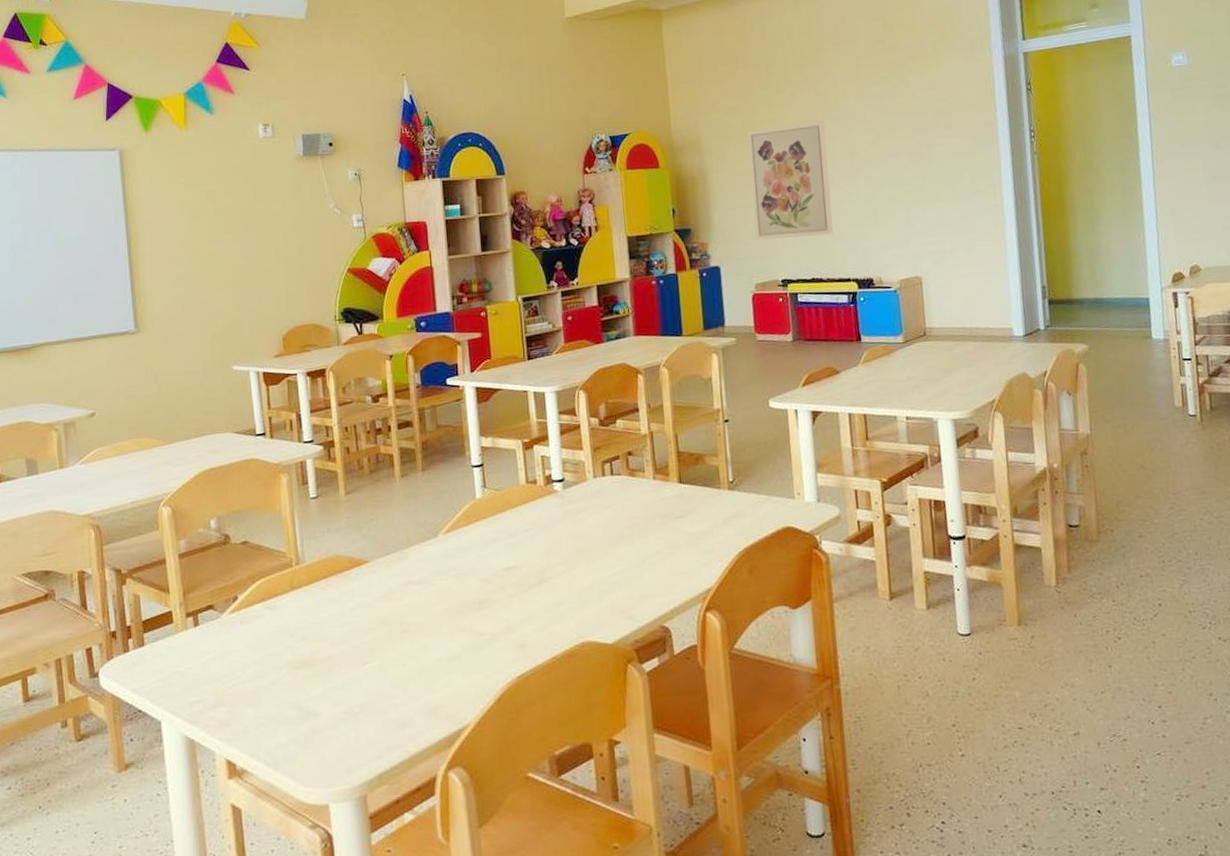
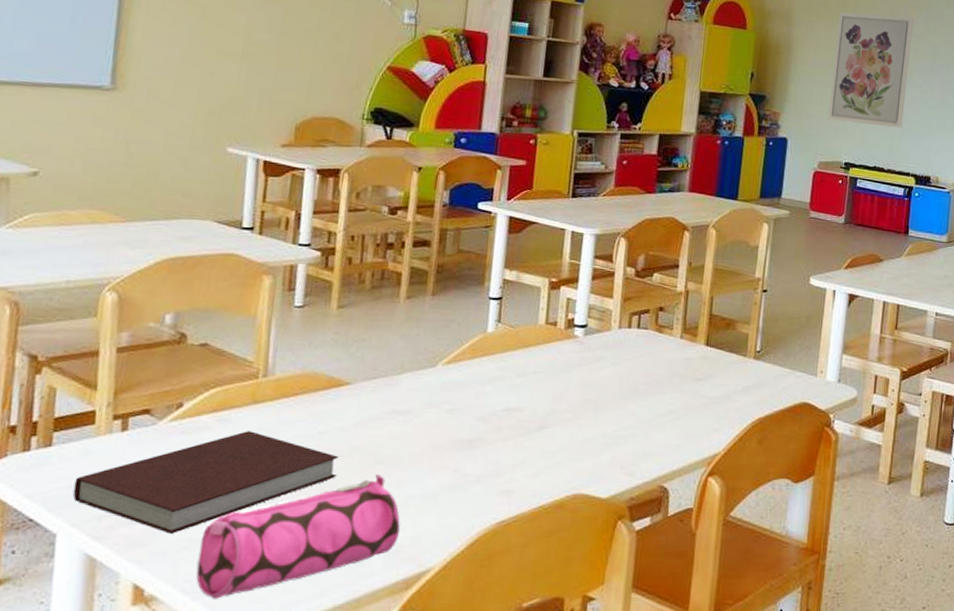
notebook: none [167,614,372,713] -> present [72,431,340,534]
pencil case: none [272,642,434,768] -> present [195,474,400,599]

